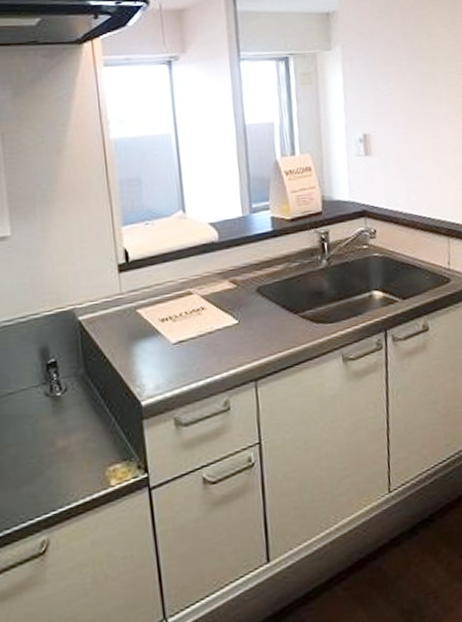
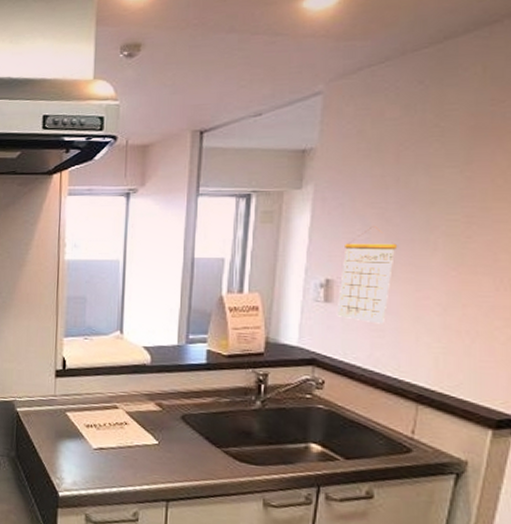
calendar: none [373,82,415,171] -> present [336,226,398,324]

